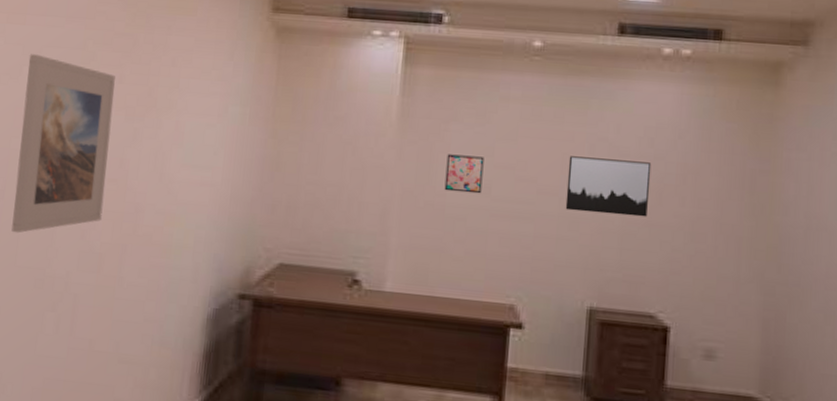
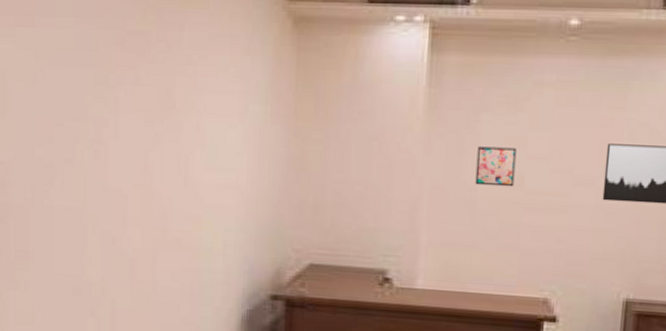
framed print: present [11,54,115,233] -> none [42,58,132,242]

